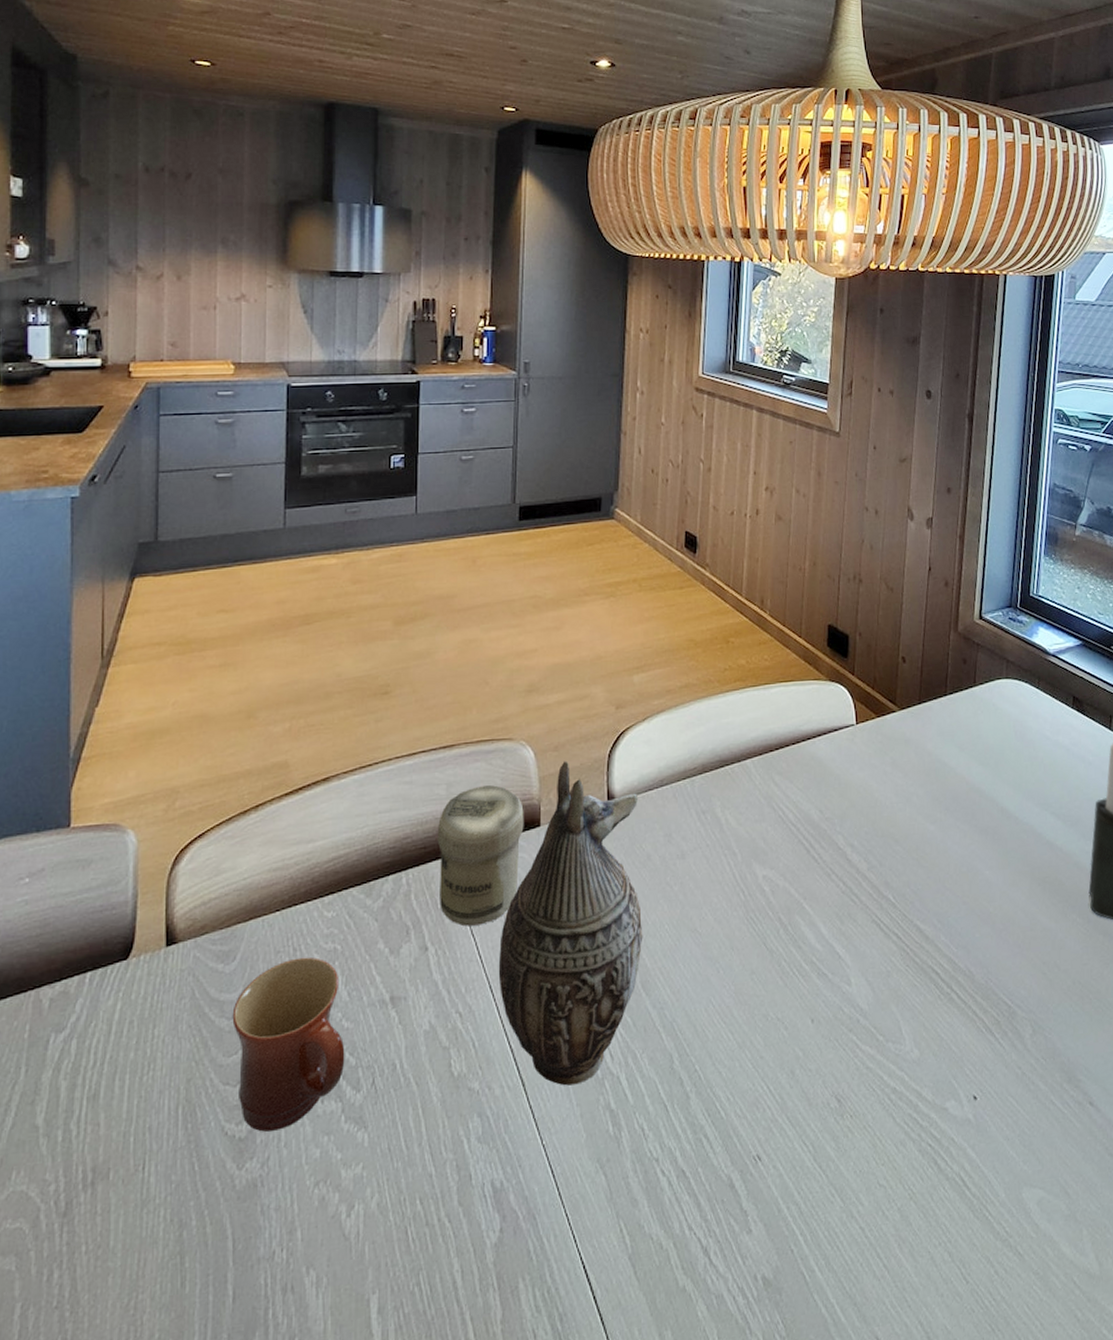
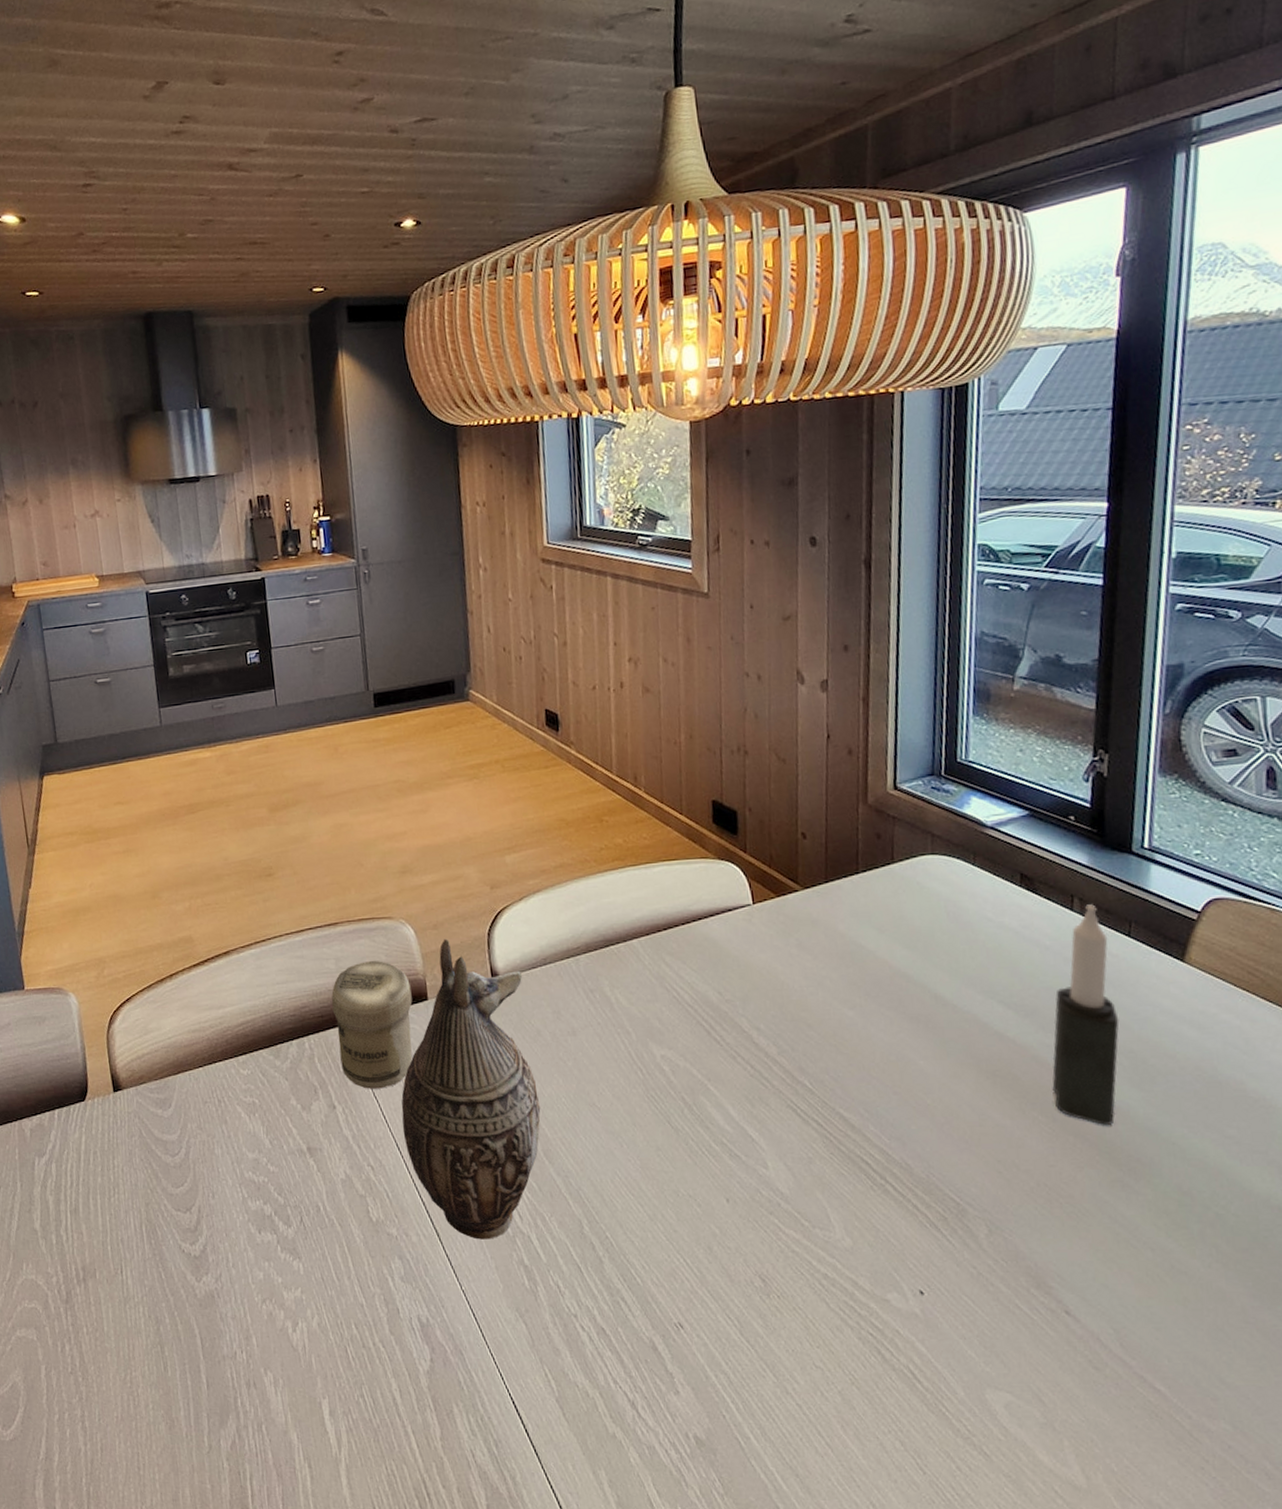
mug: present [232,957,345,1132] -> none [174,1108,275,1253]

